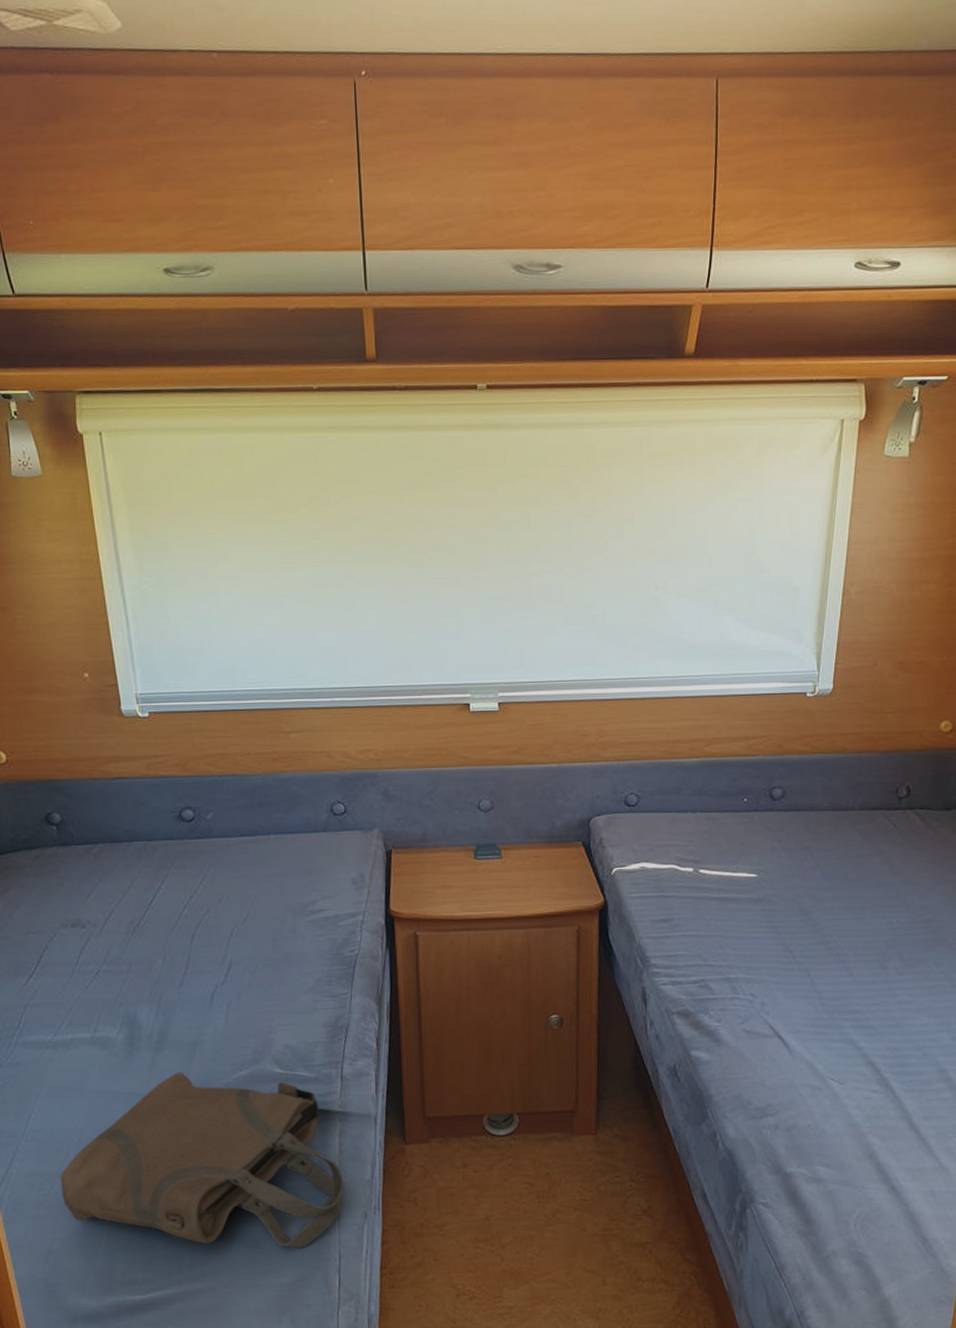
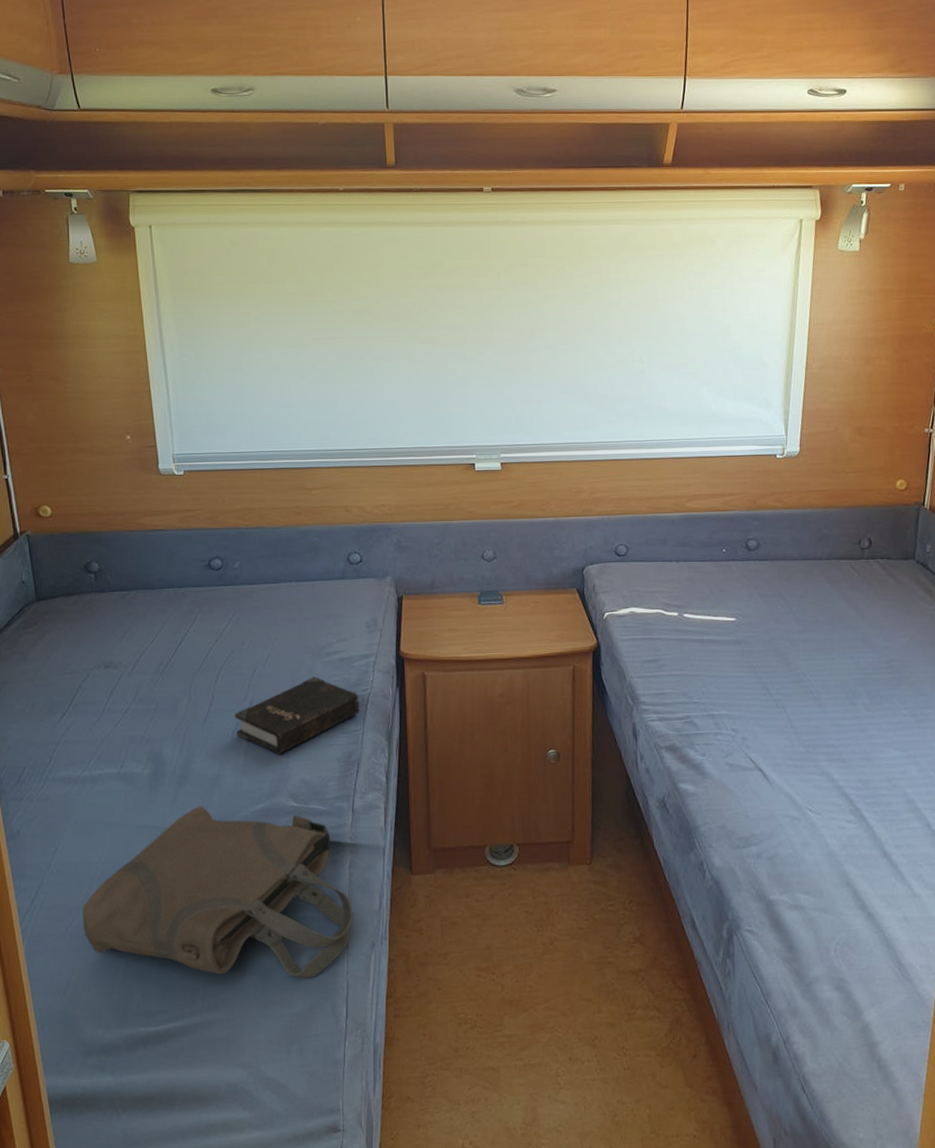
hardback book: none [213,936,347,1019] -> present [235,676,359,754]

